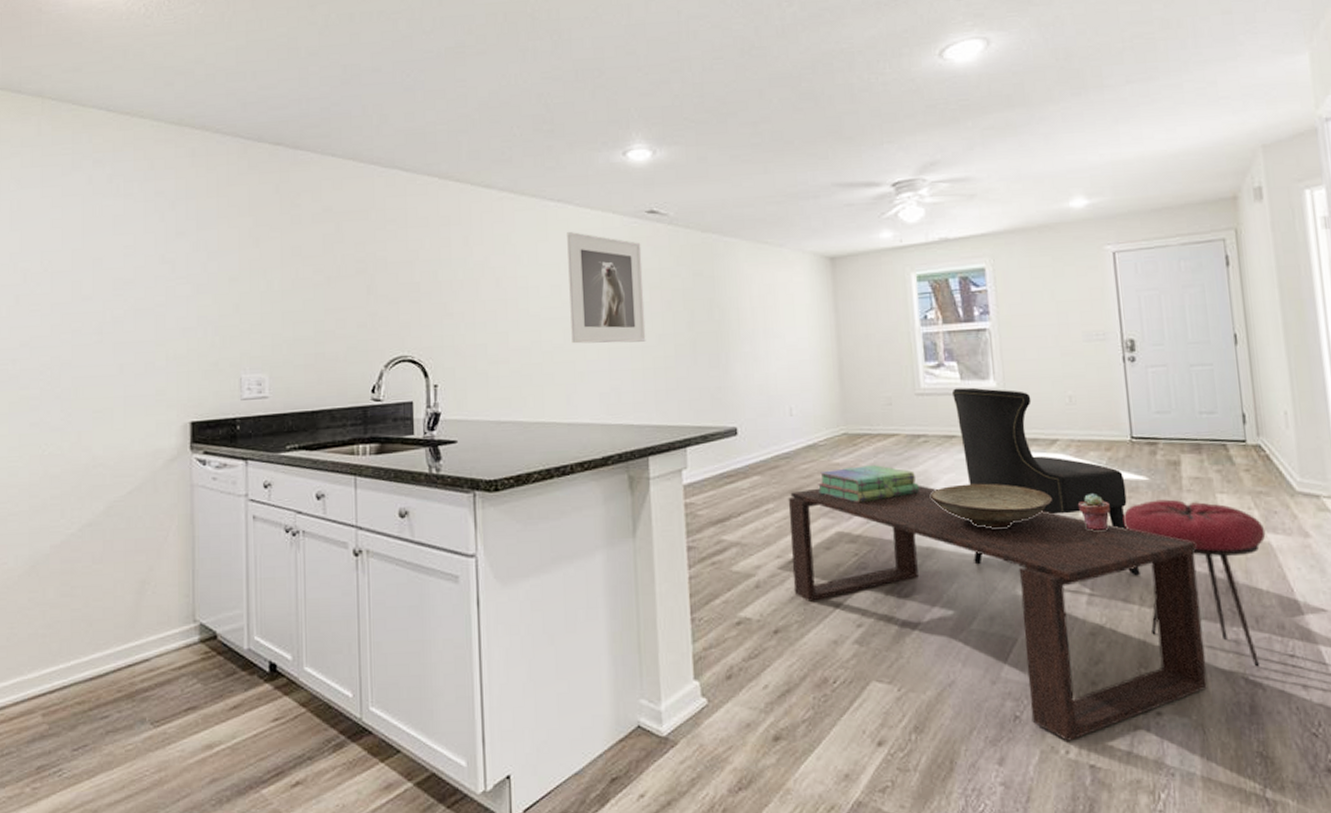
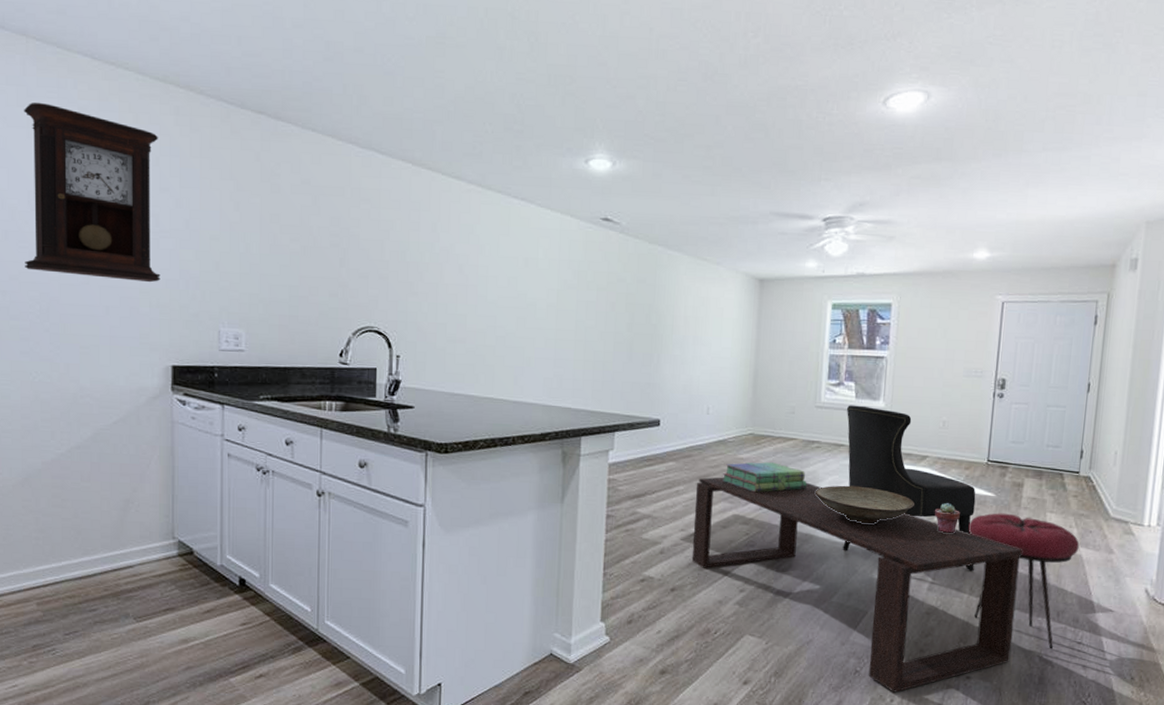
pendulum clock: none [36,160,177,334] -> present [24,102,160,283]
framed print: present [567,232,646,344] -> none [523,230,594,337]

